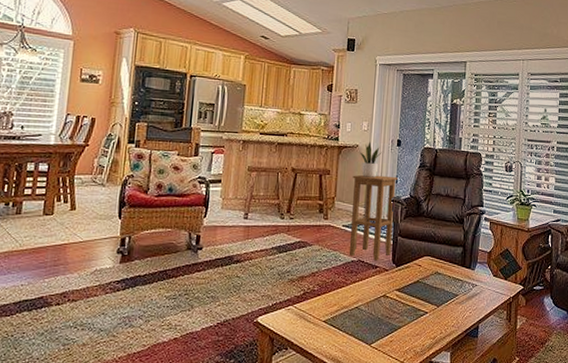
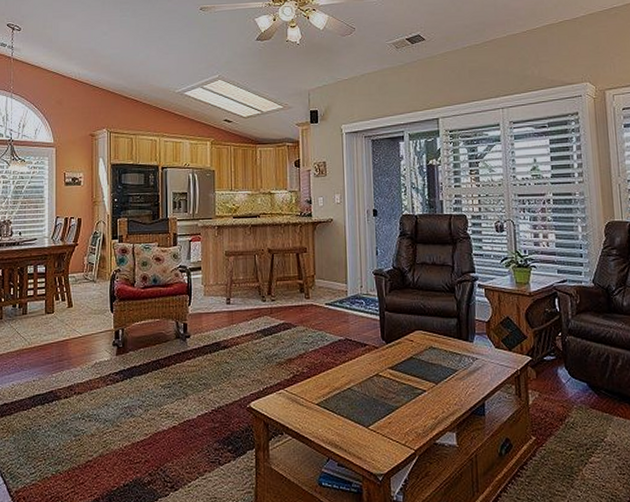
stool: present [349,174,398,261] -> none [330,248,379,339]
potted plant: present [359,141,382,177] -> none [334,214,358,252]

